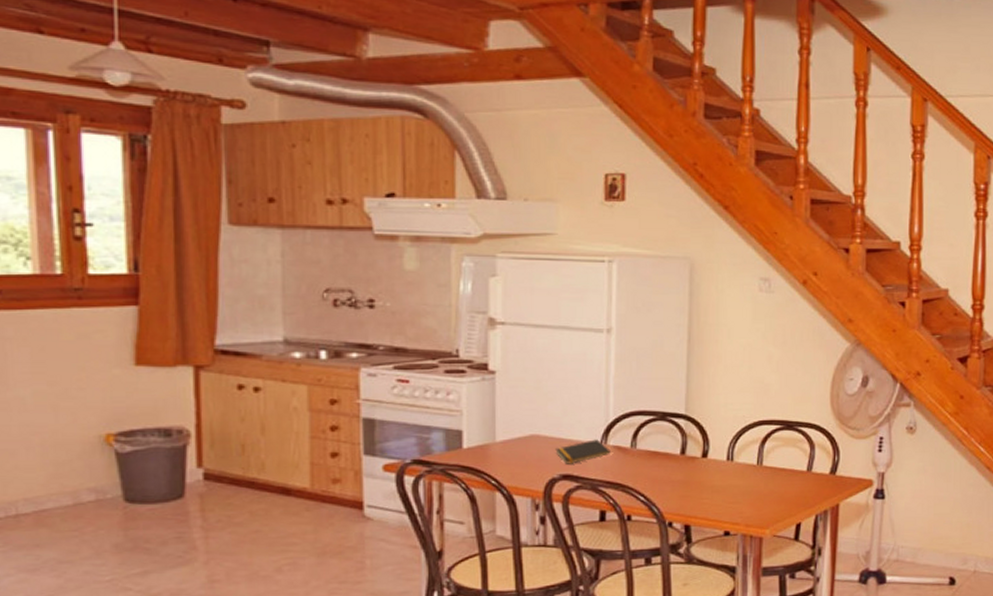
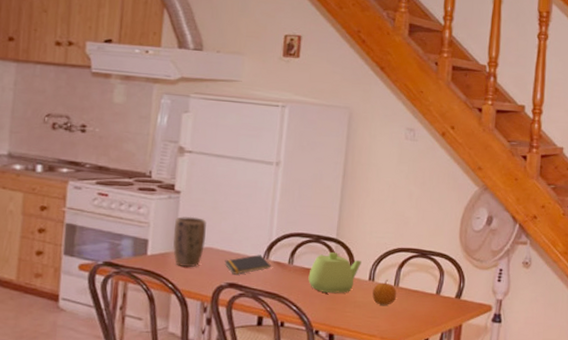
plant pot: none [491,399,531,459] -> present [172,216,206,267]
teapot: none [655,431,717,478] -> present [308,252,361,293]
fruit: none [732,458,761,488] -> present [372,279,397,305]

